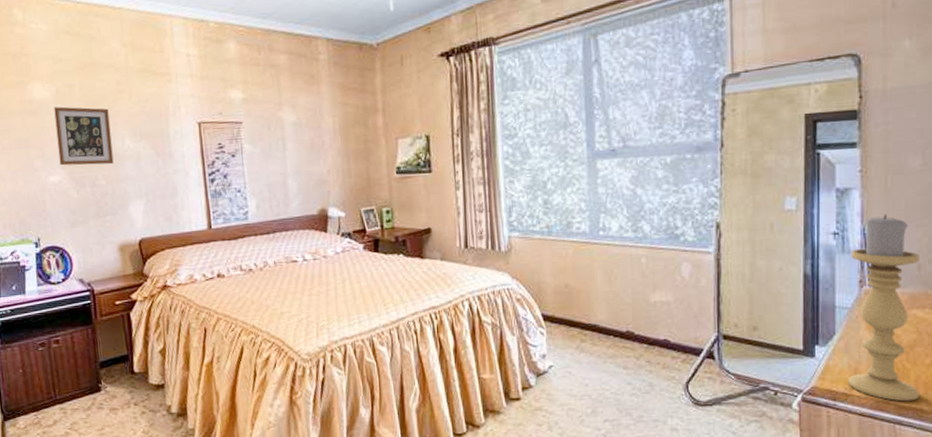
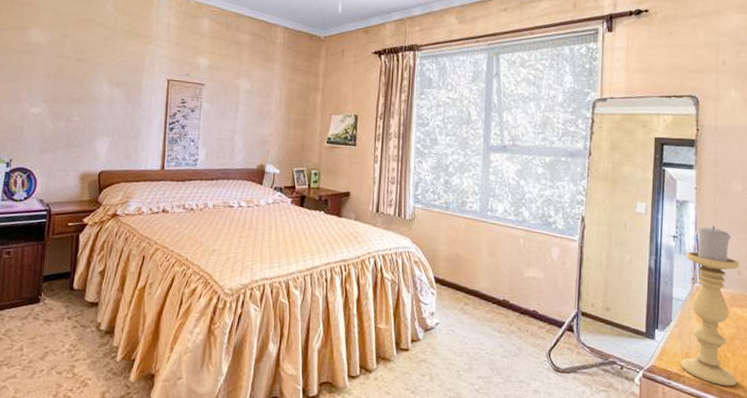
picture frame: present [54,106,114,166] -> none [42,51,93,104]

